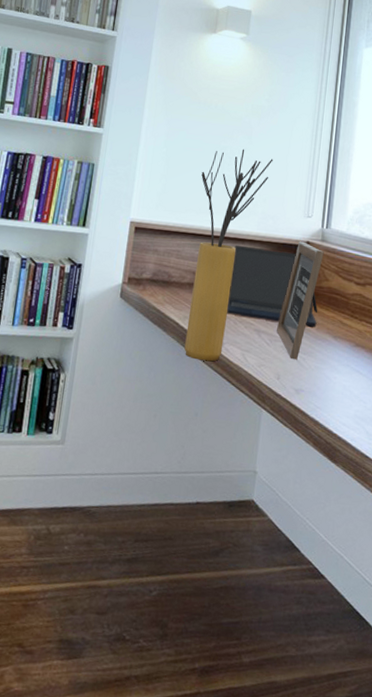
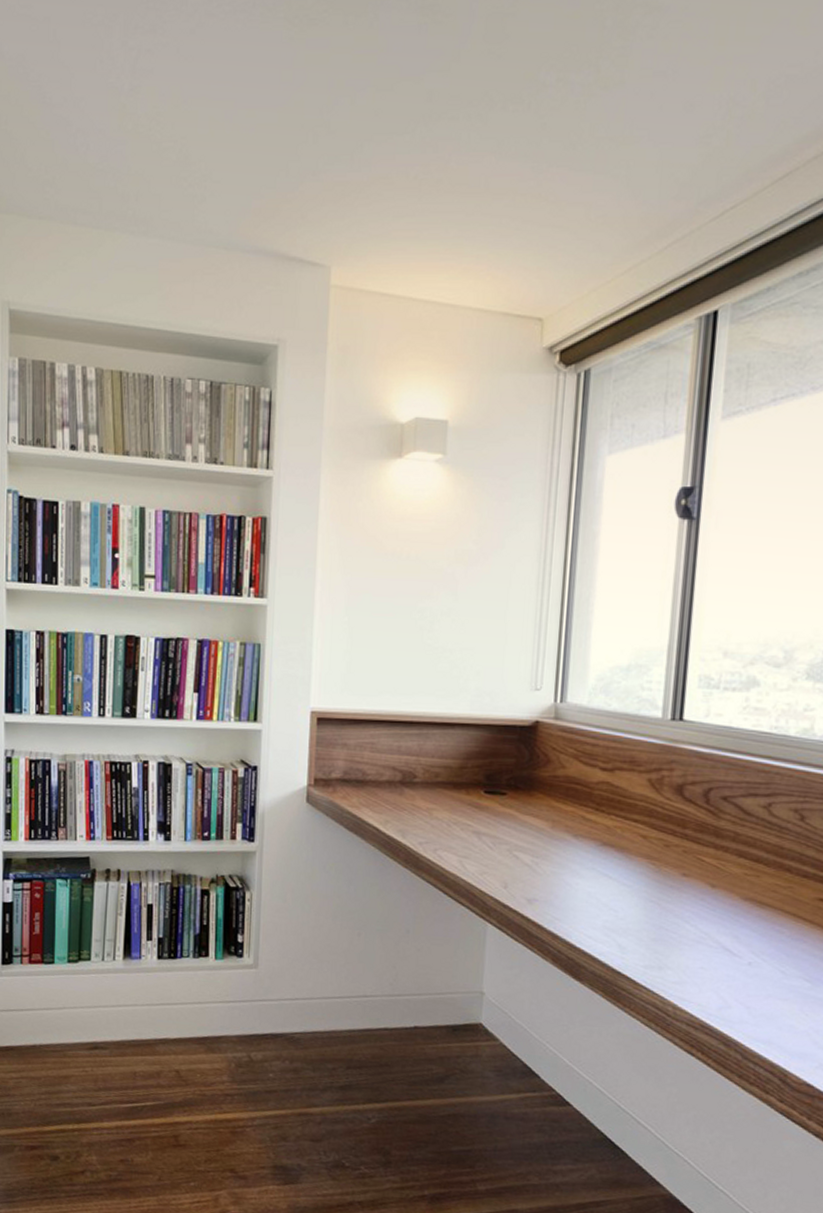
vase: present [184,149,274,362] -> none [388,609,487,871]
laptop: present [226,245,317,327] -> none [436,731,552,825]
picture frame: present [276,241,324,360] -> none [500,721,559,865]

